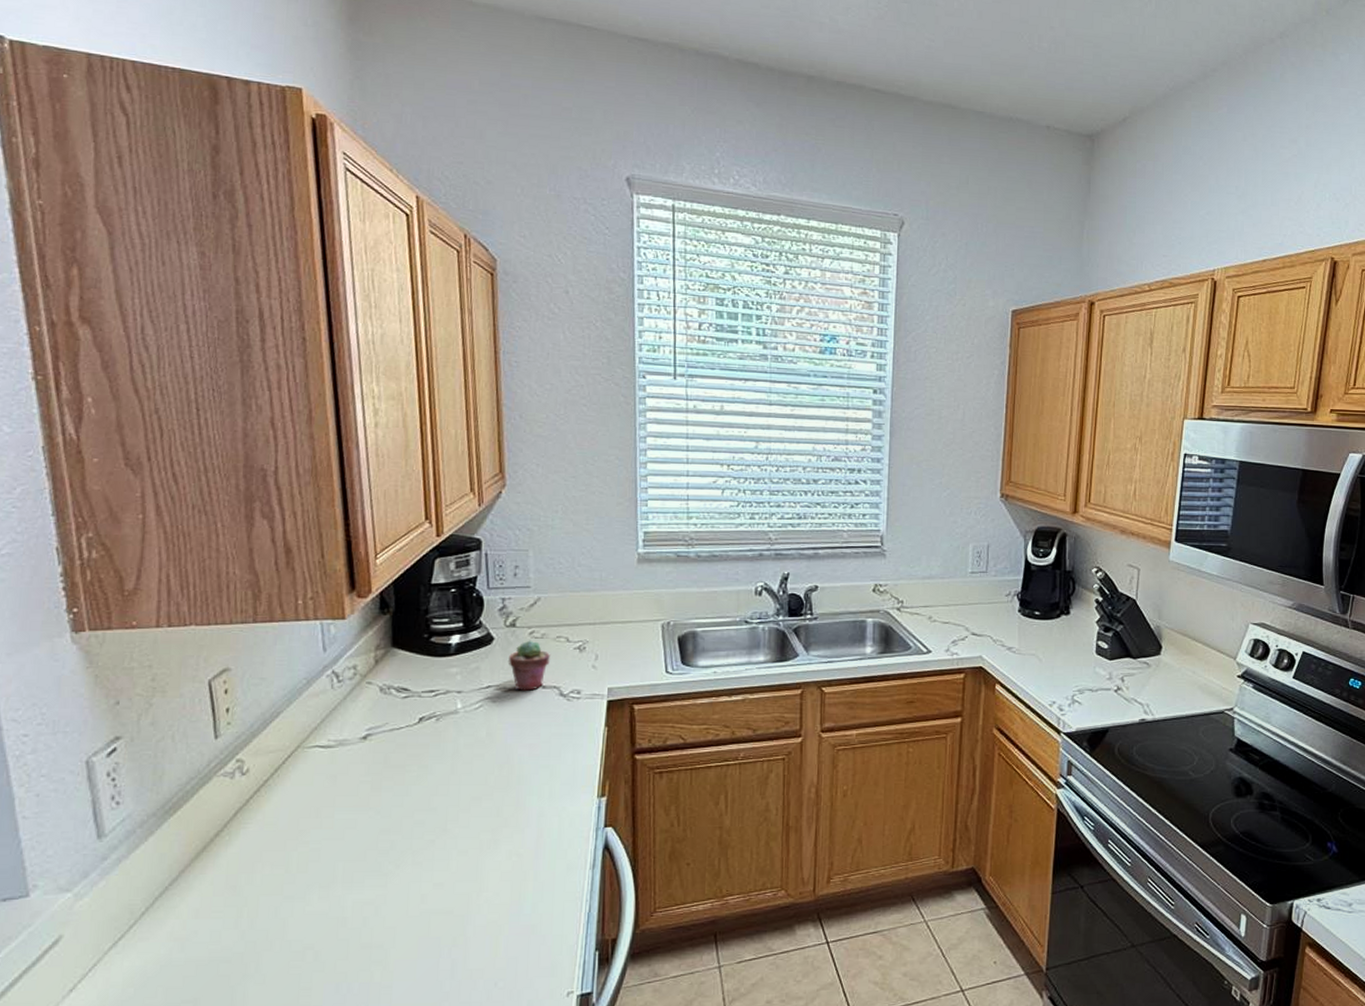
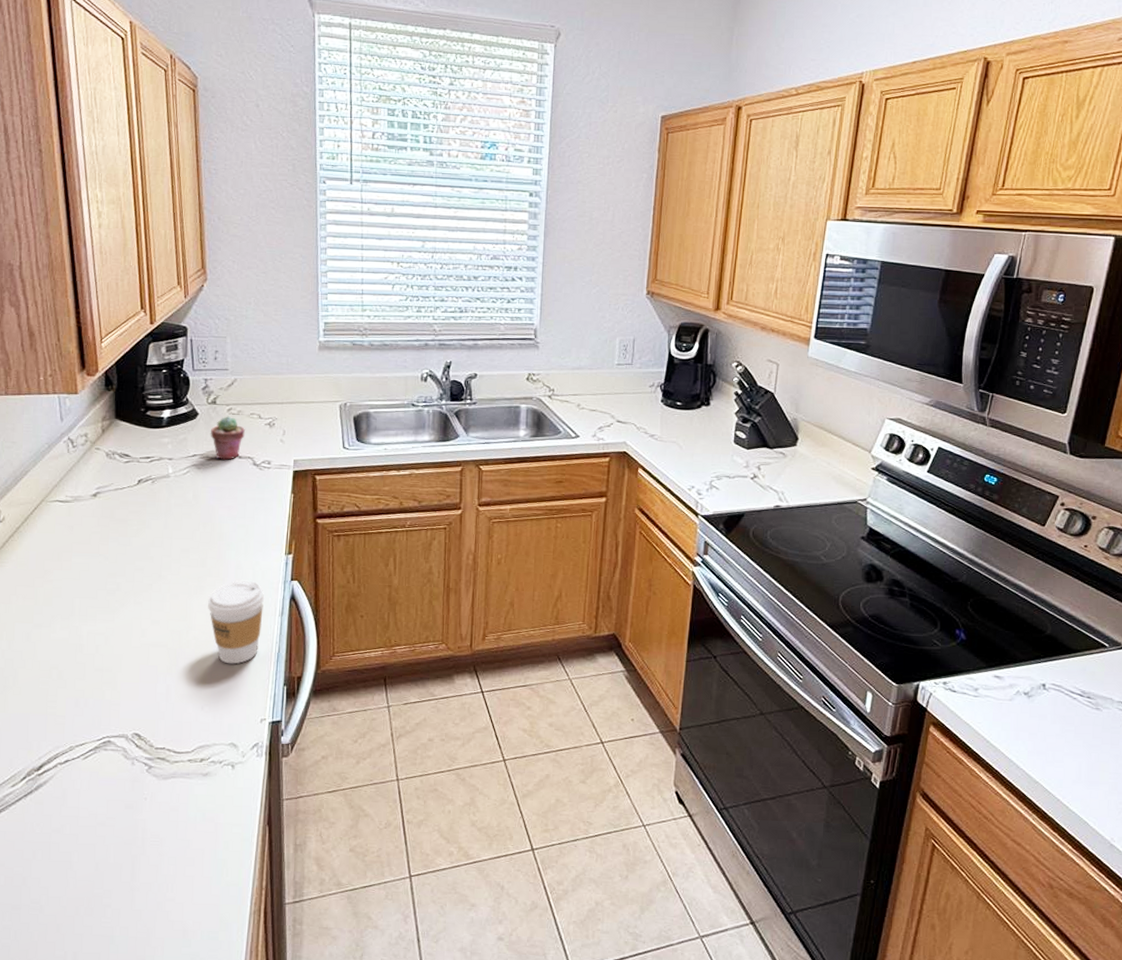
coffee cup: none [504,829,573,930] -> present [208,580,265,665]

